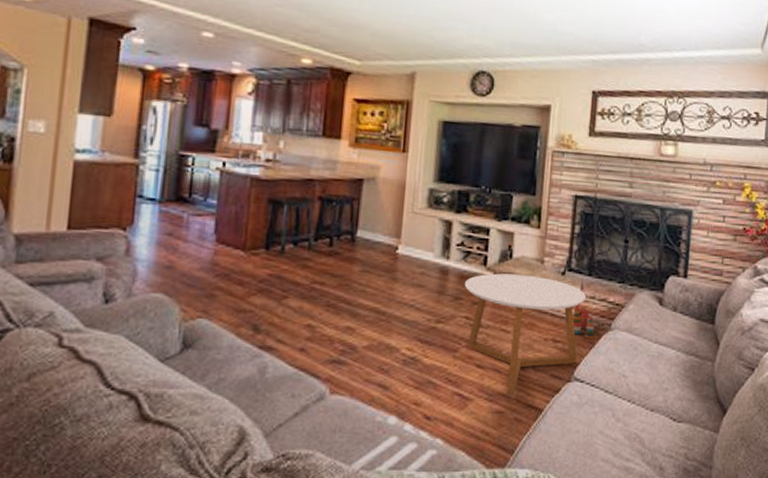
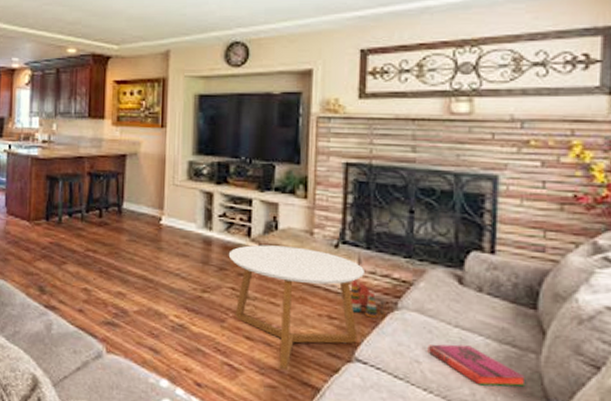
hardback book: none [633,358,704,392] -> present [427,344,526,387]

